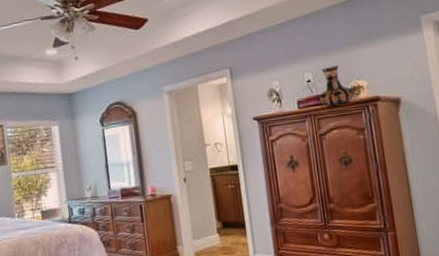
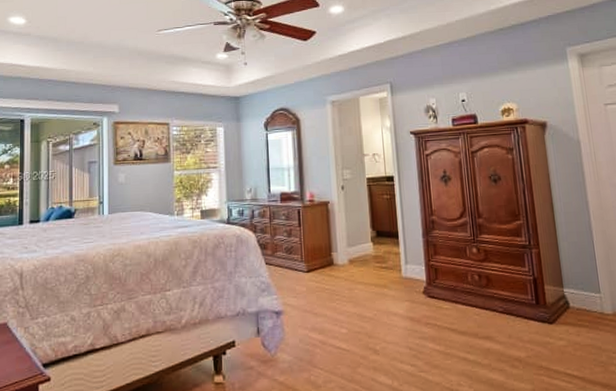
decorative vase: present [318,65,355,107] -> none [471,87,505,127]

